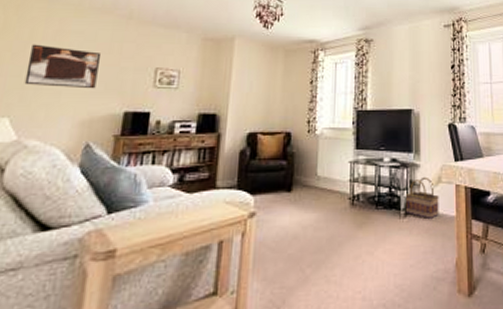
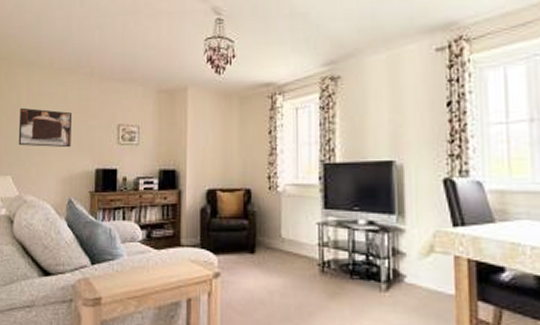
basket: present [405,176,439,220] -> none [386,244,432,297]

